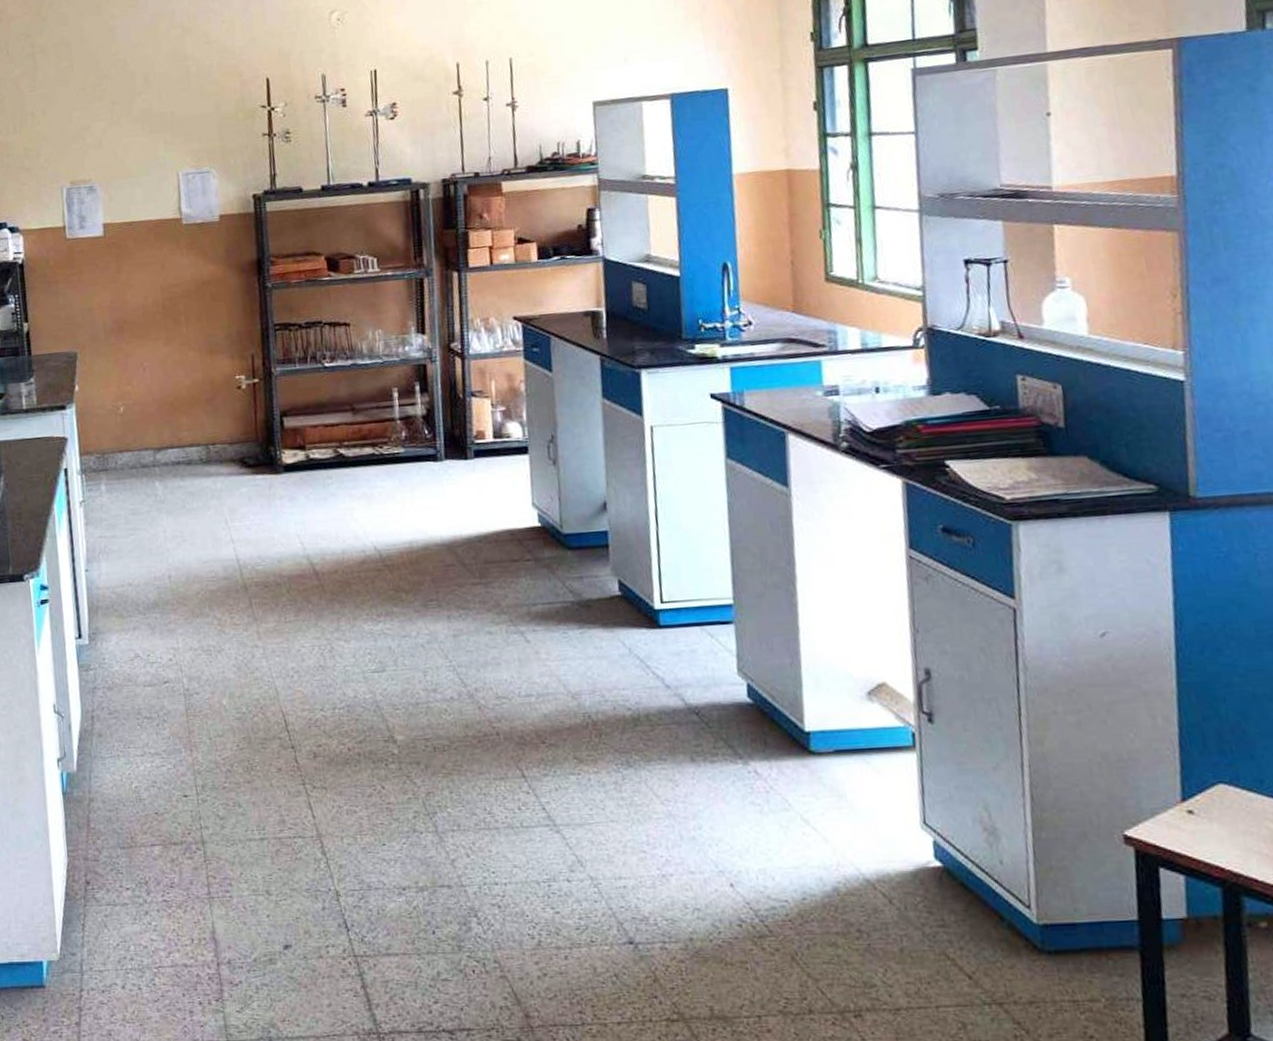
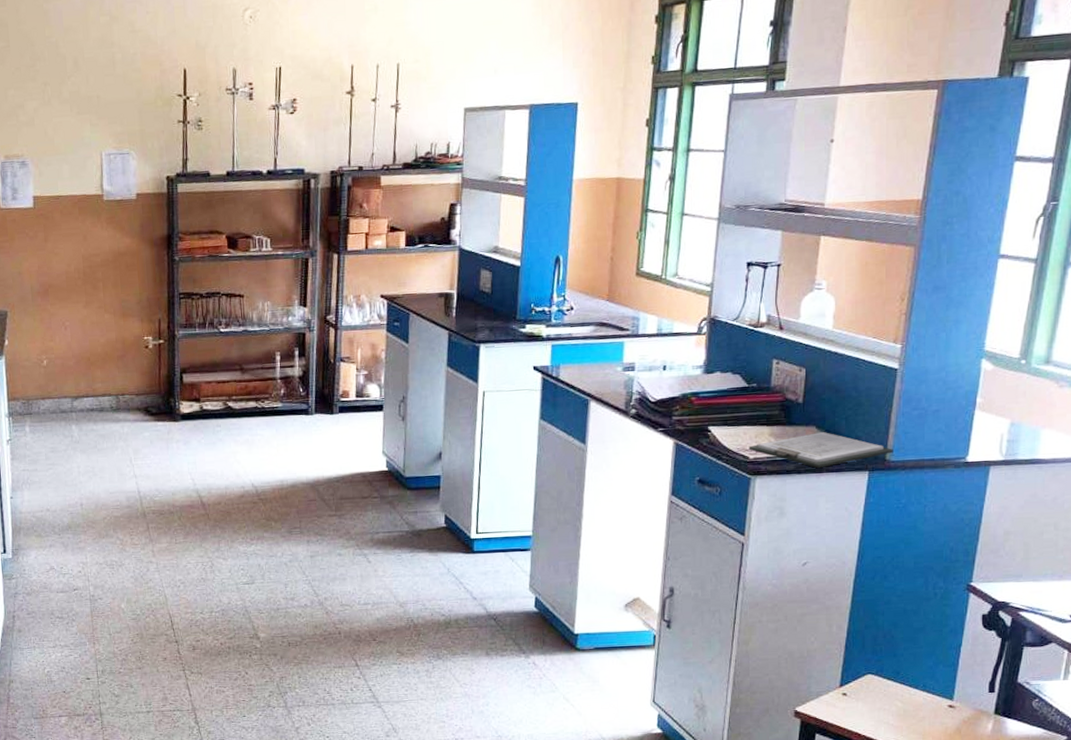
clipboard: none [1002,463,1198,509] -> present [748,432,893,468]

